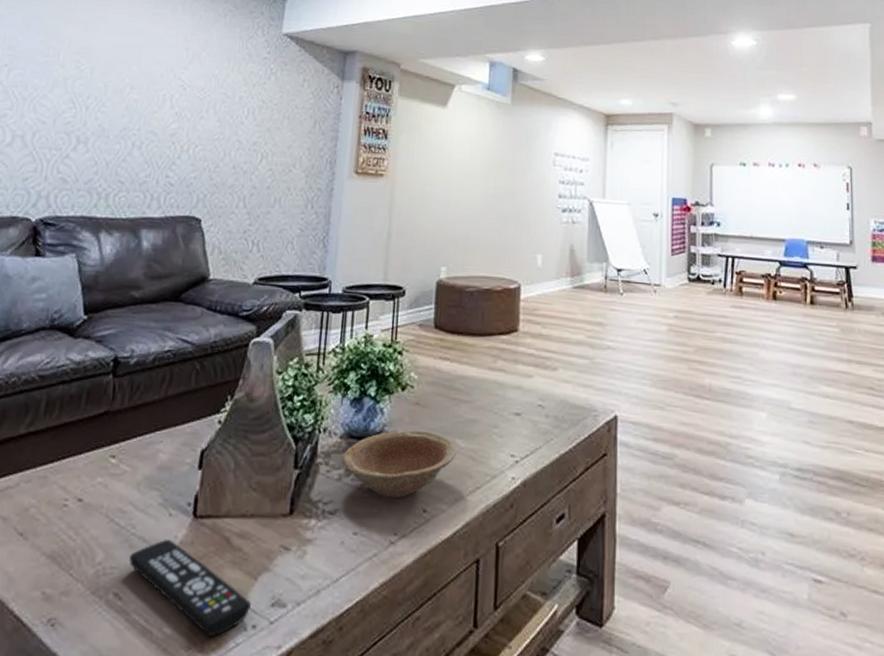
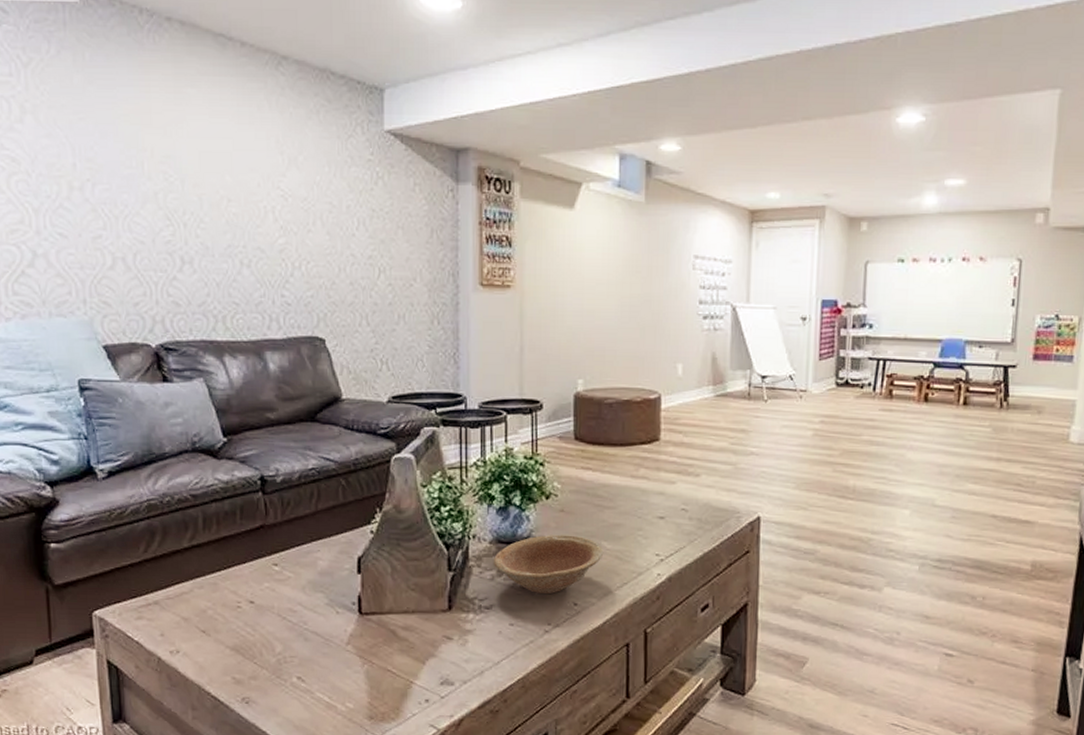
remote control: present [129,538,251,638] -> none [306,632,422,710]

